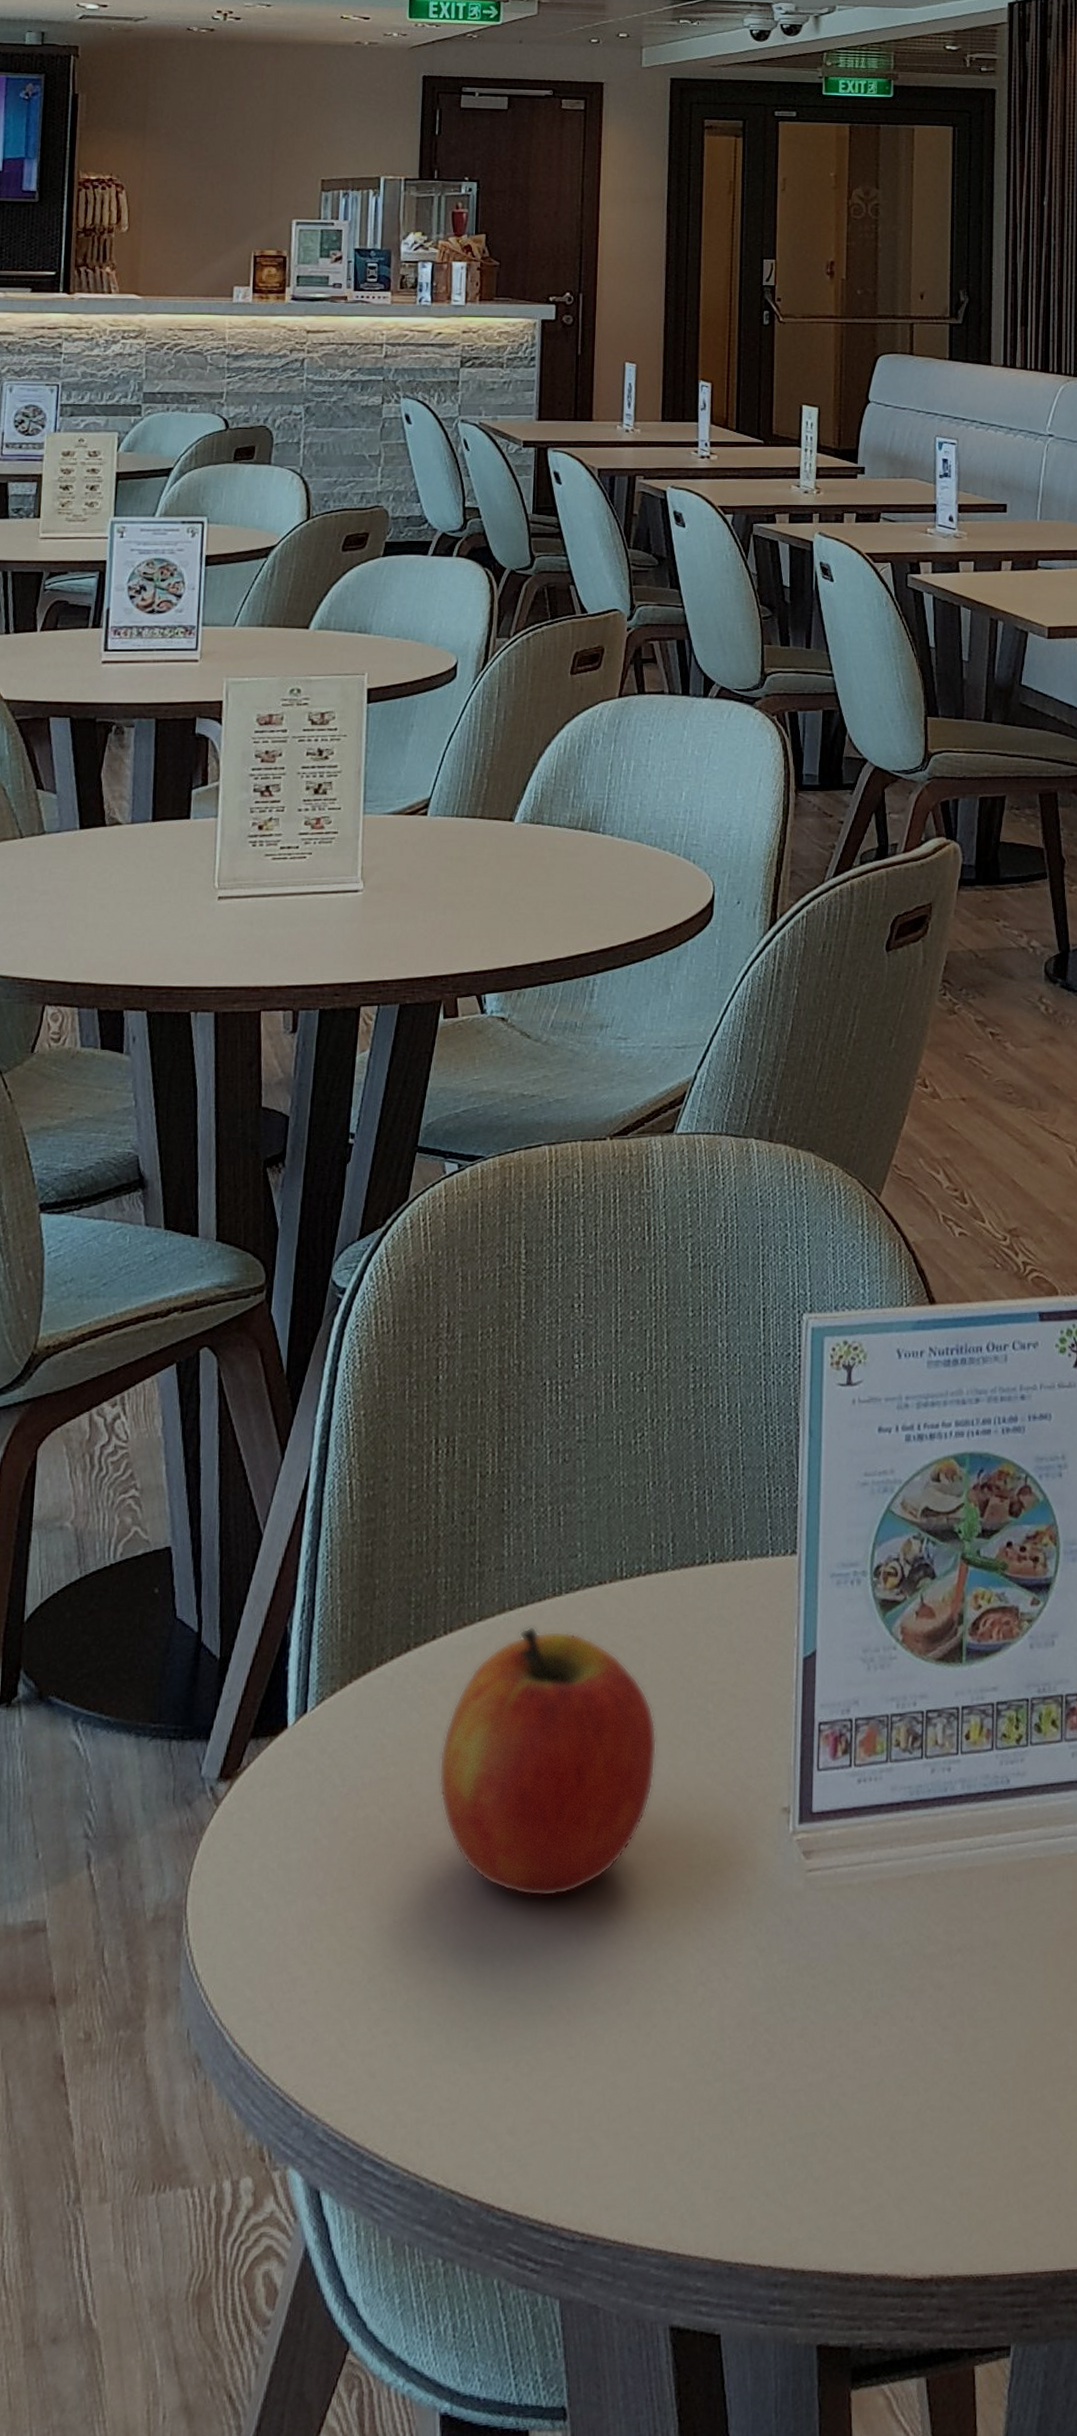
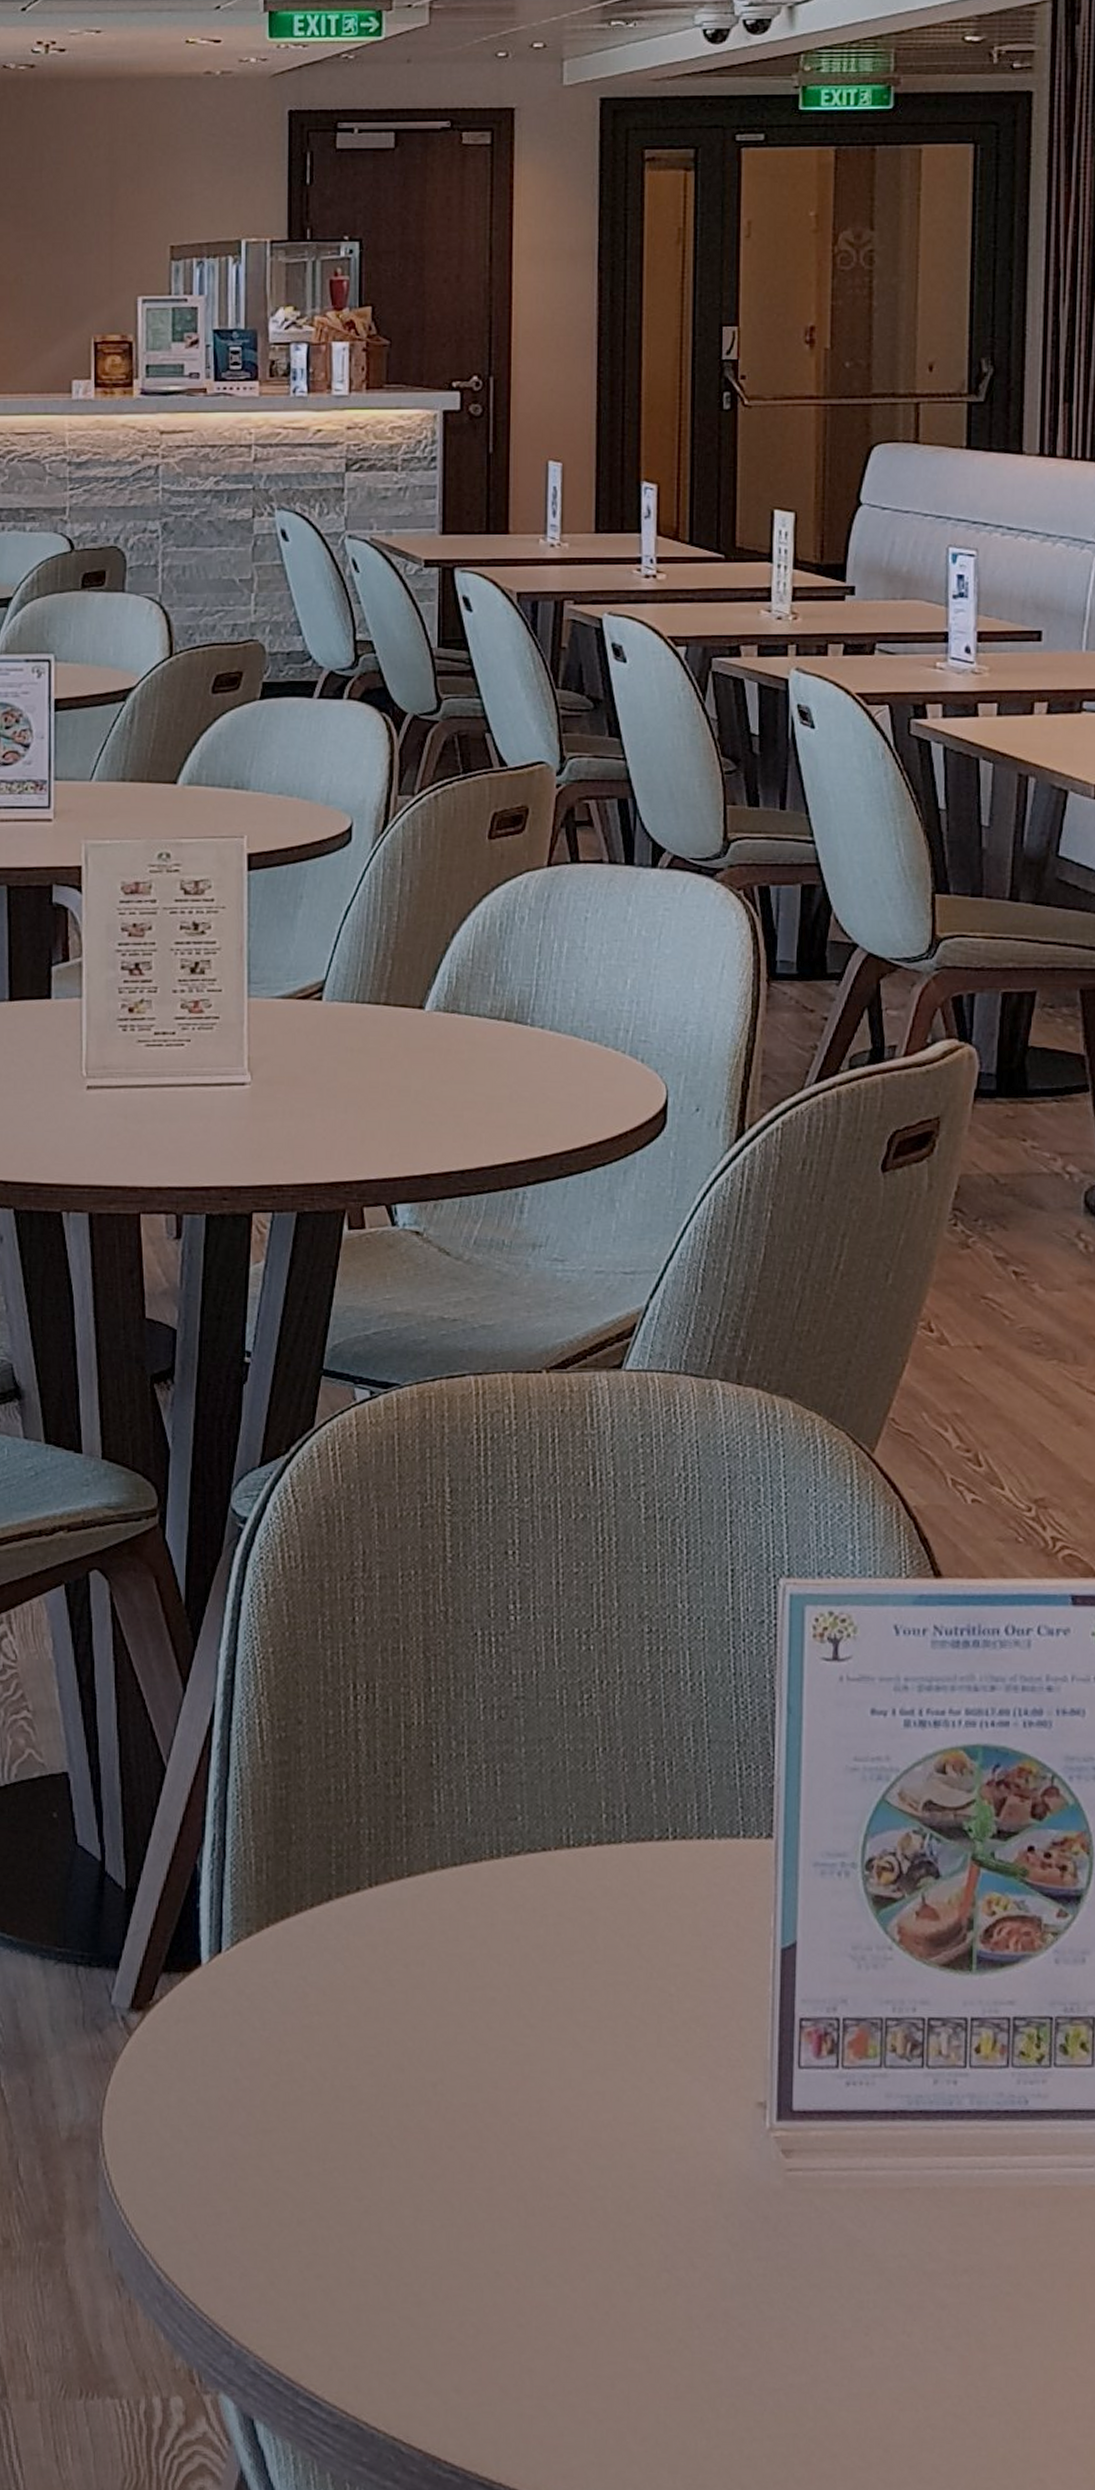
apple: present [438,1625,657,1897] -> none [367,1887,612,2164]

